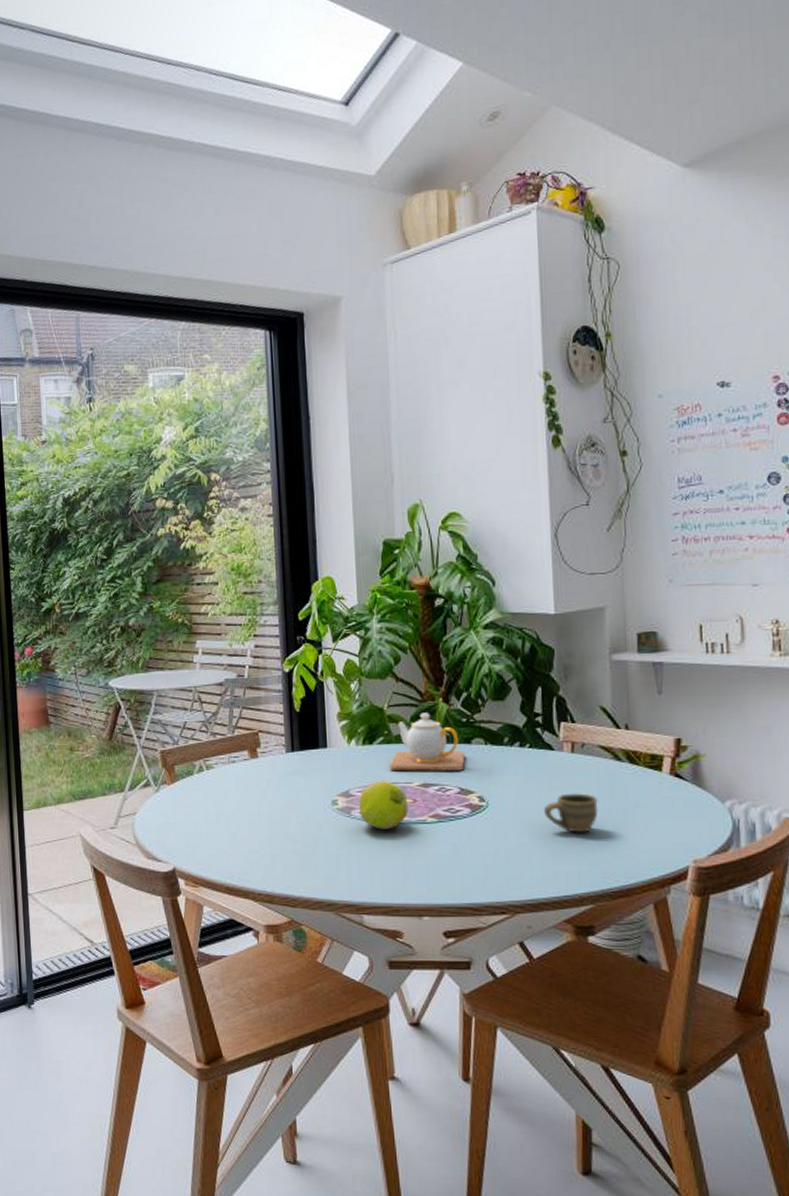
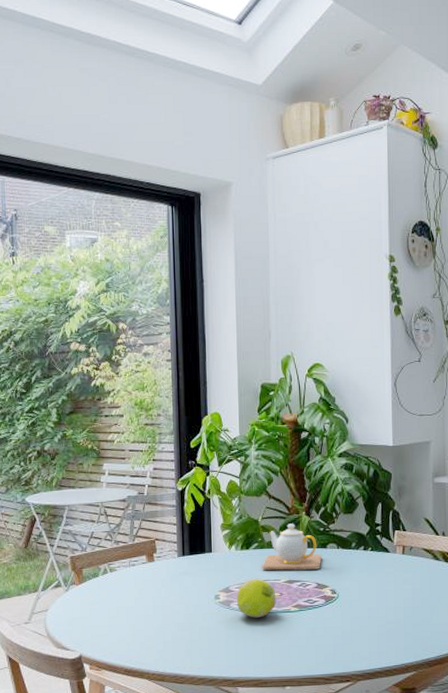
cup: present [543,793,598,833] -> none [380,585,421,617]

